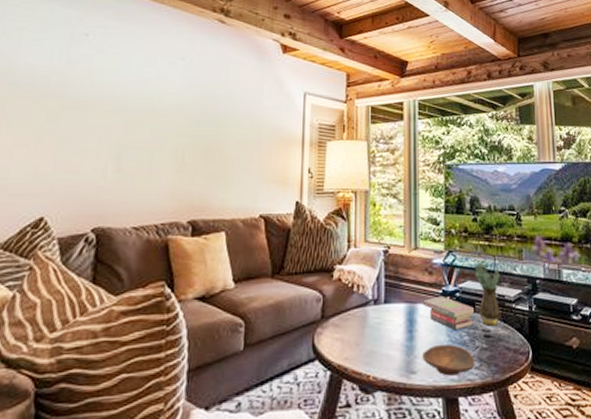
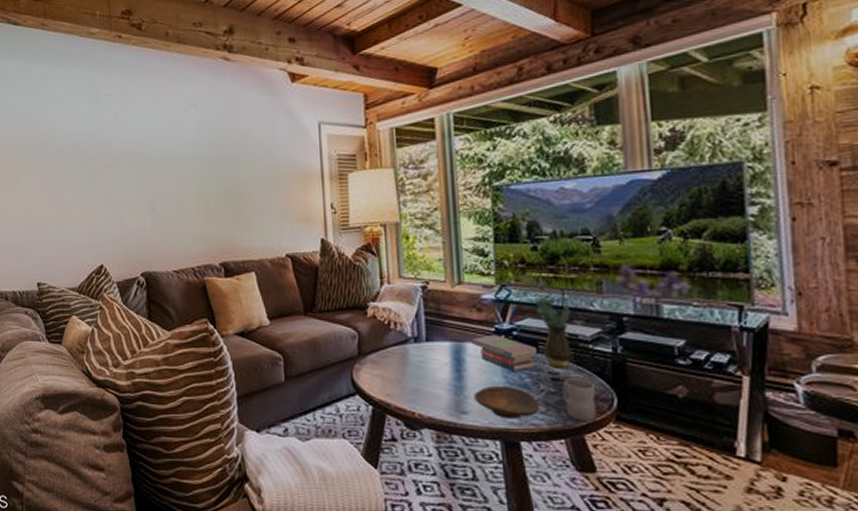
mug: none [492,334,517,375] -> present [562,378,597,423]

